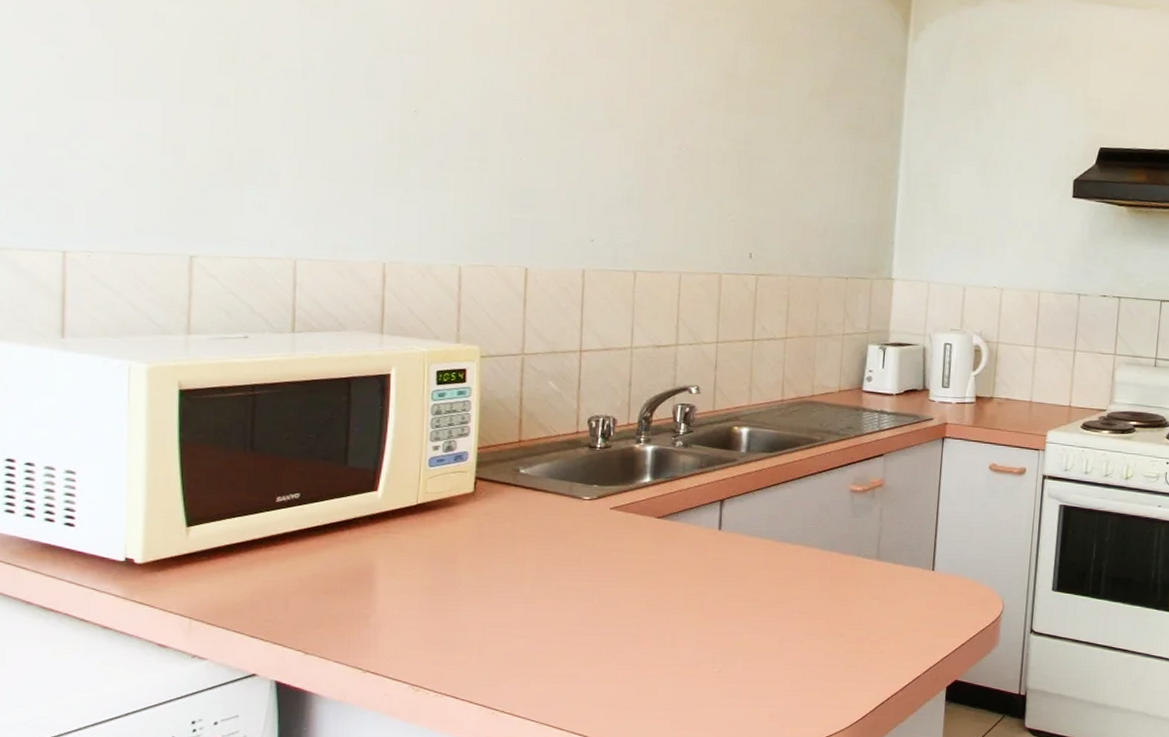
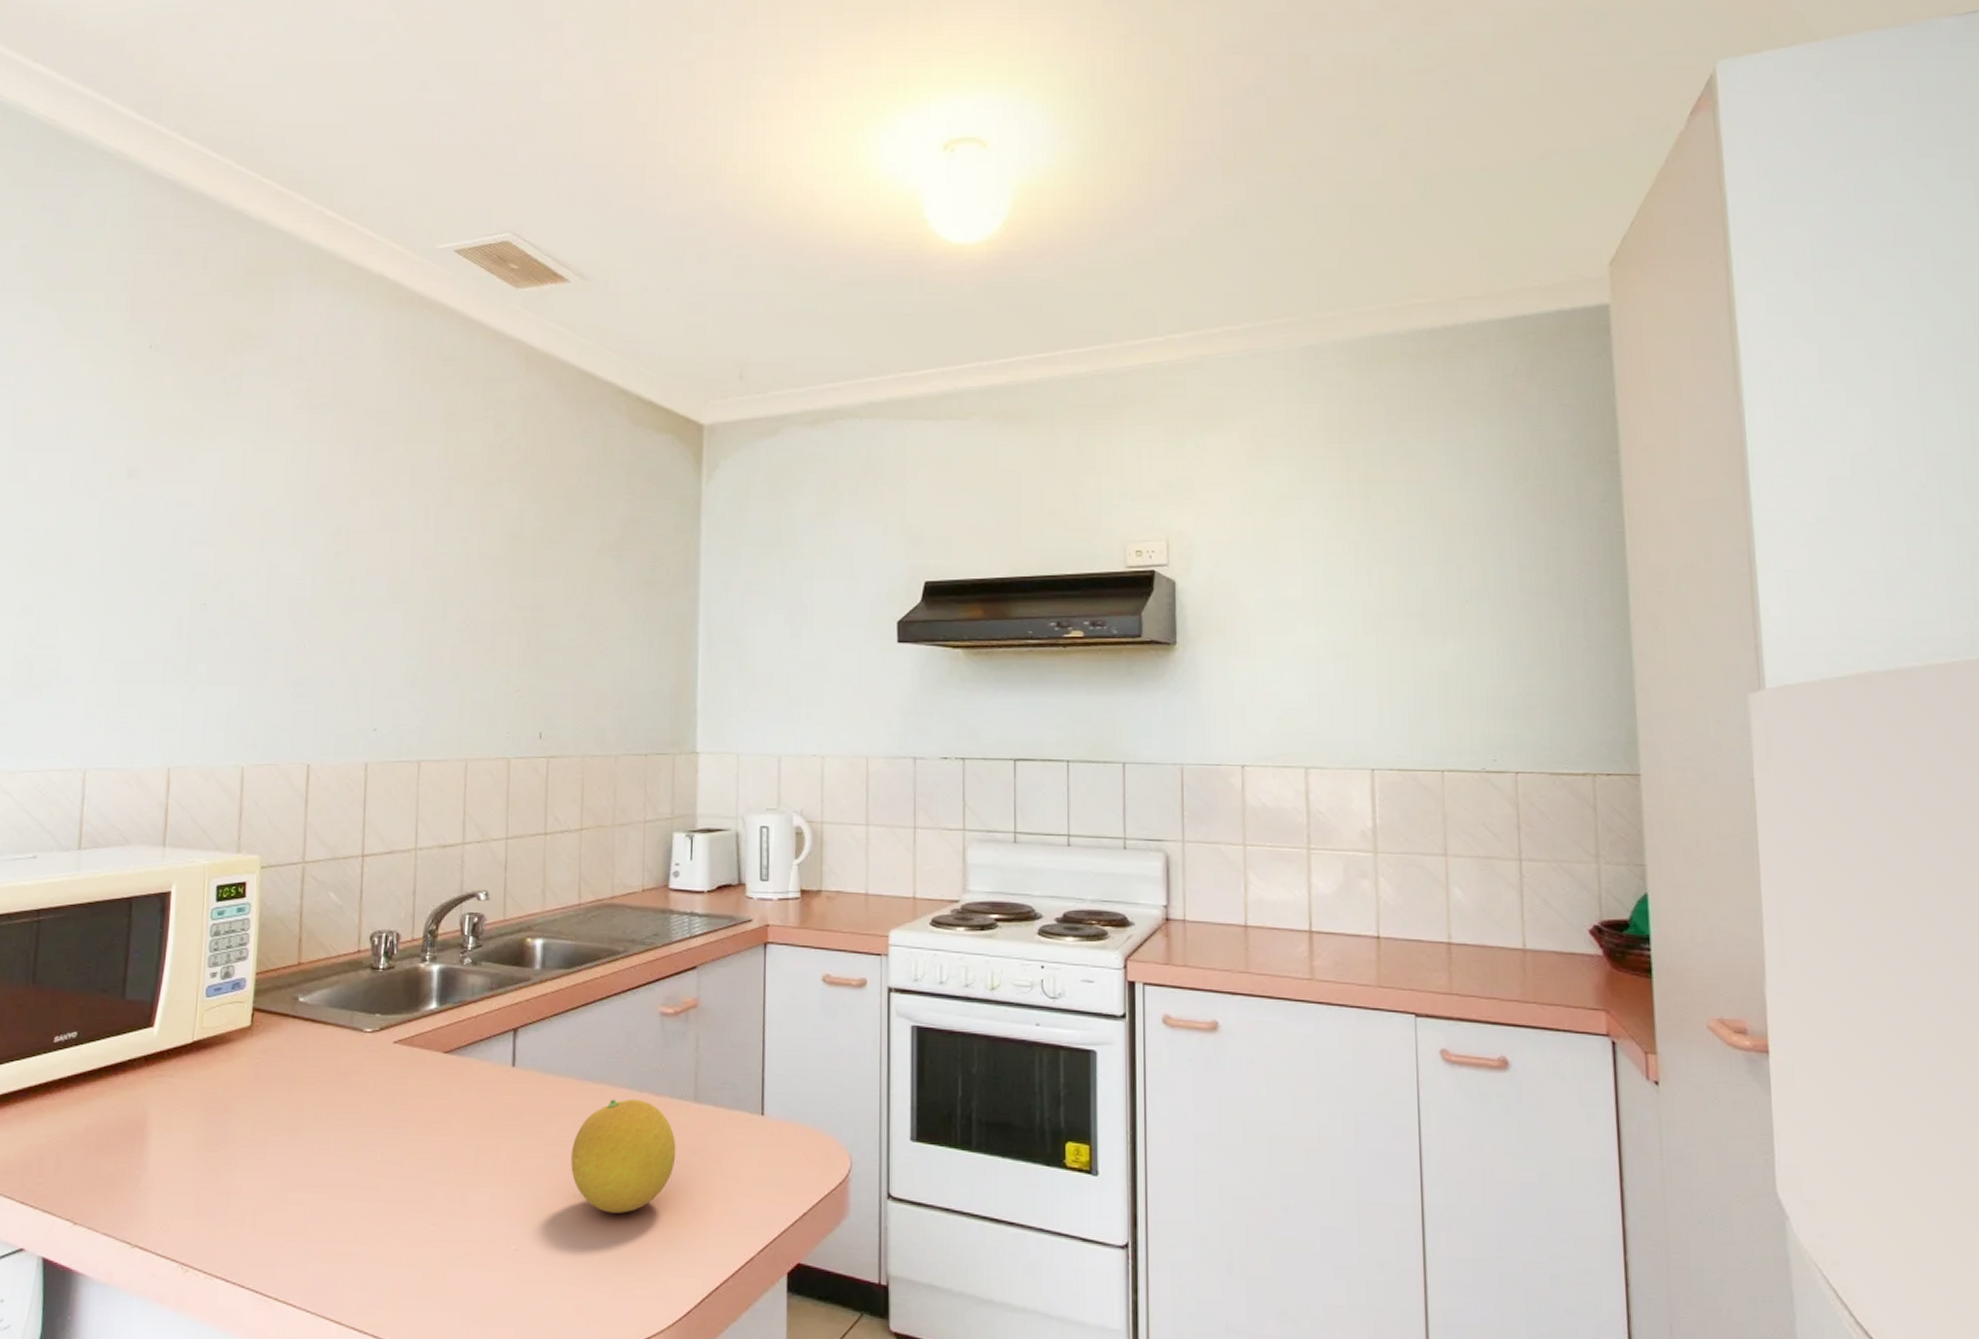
fruit: none [768,556,860,644] -> present [571,1098,676,1213]

